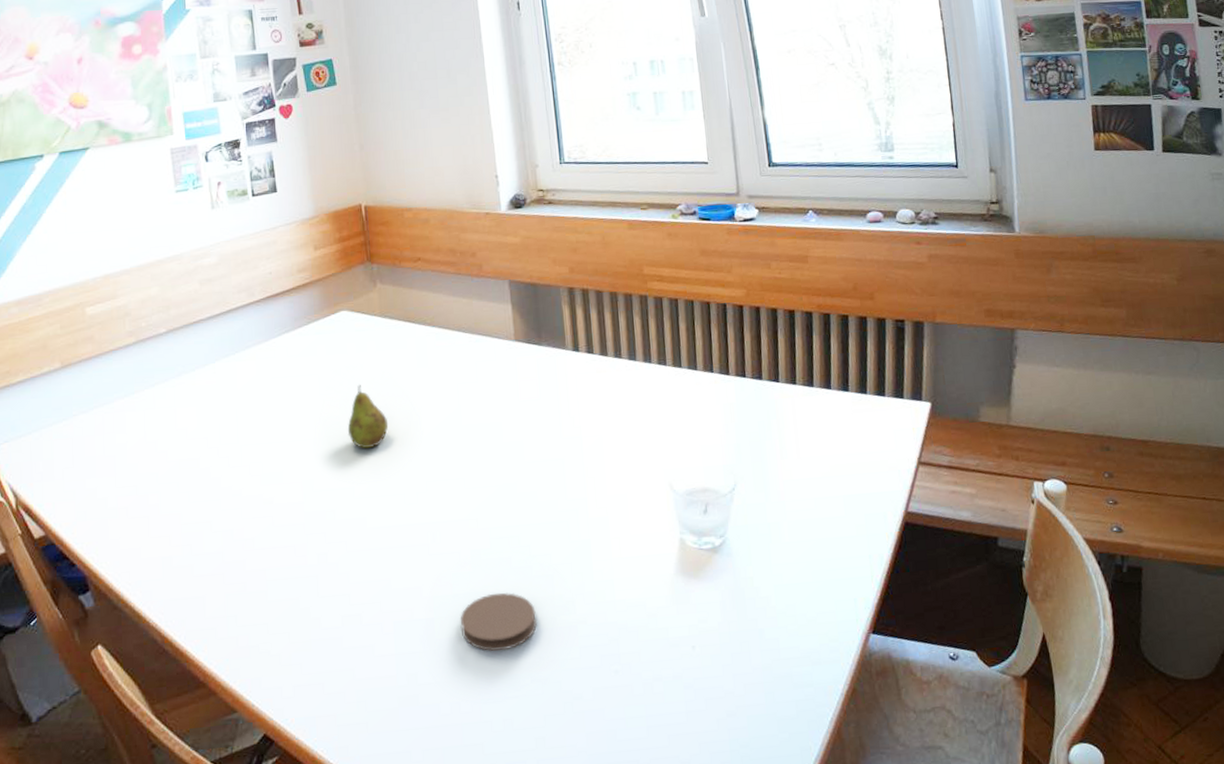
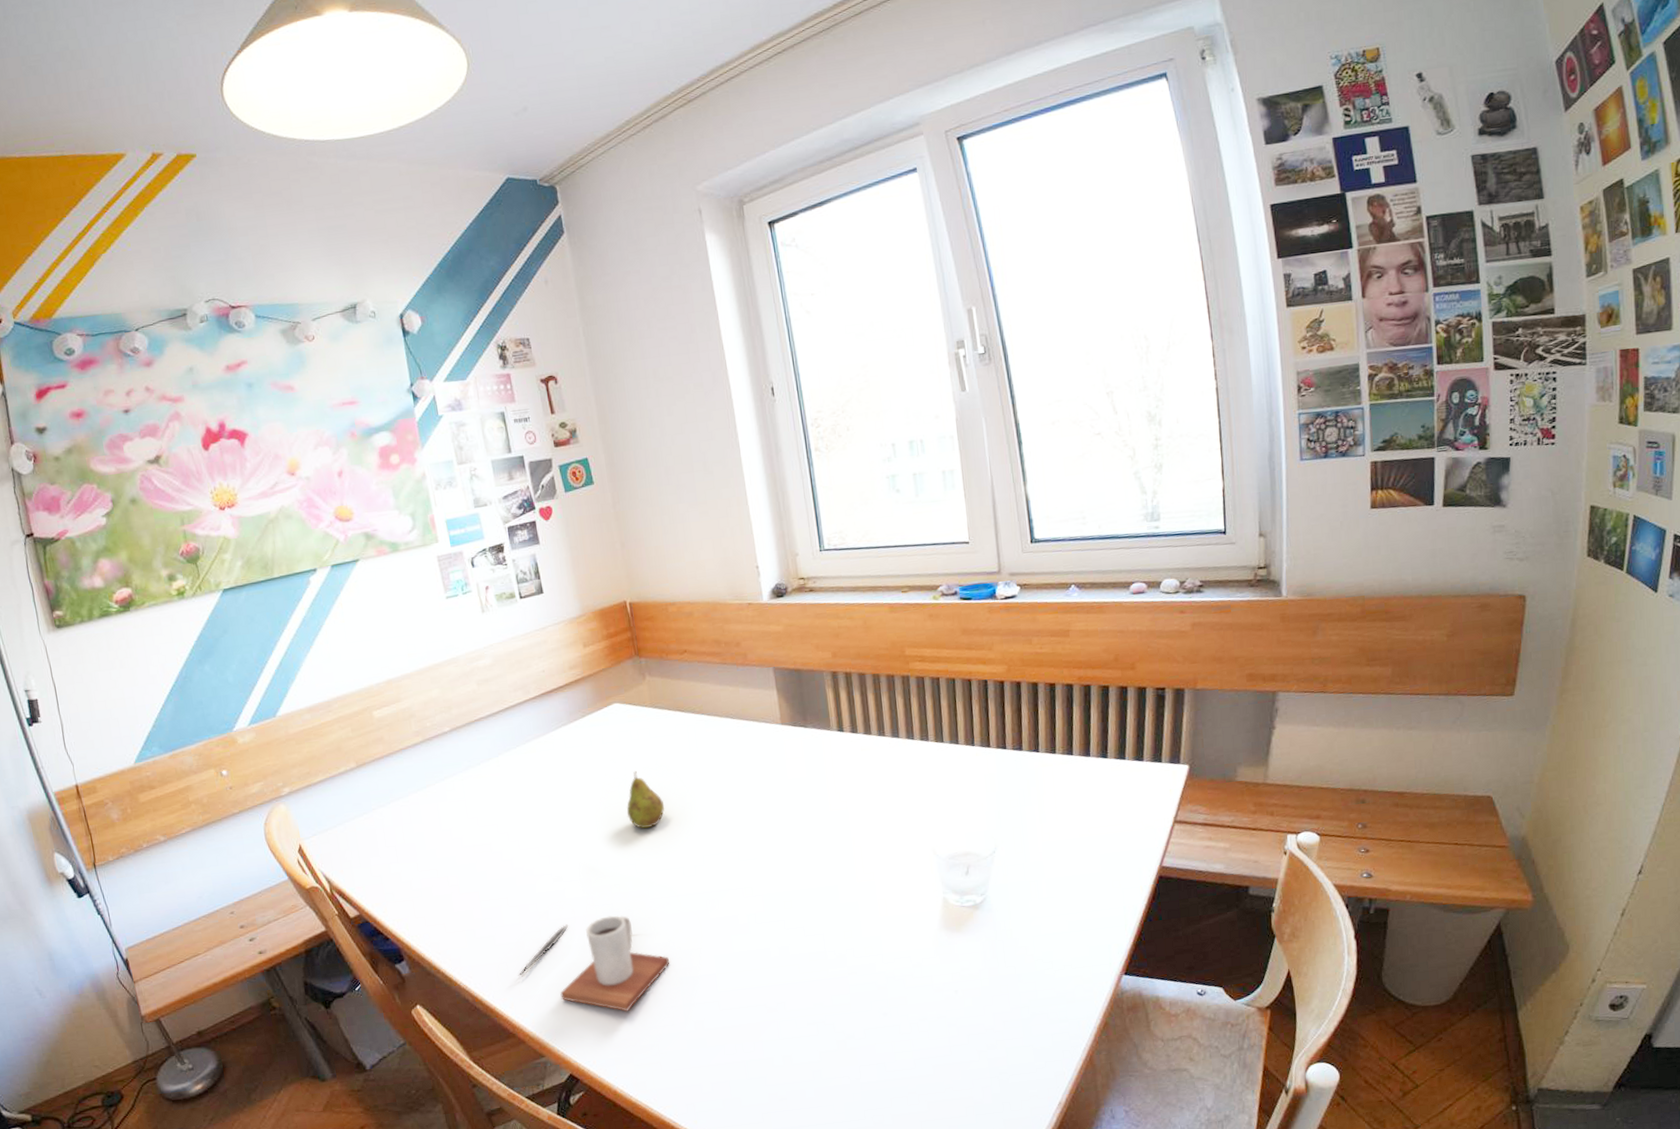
pen: none [215,555,276,614] -> present [518,924,569,976]
mug: none [260,546,384,661] -> present [560,915,670,1012]
coaster: present [461,592,538,651] -> none [741,950,811,1000]

